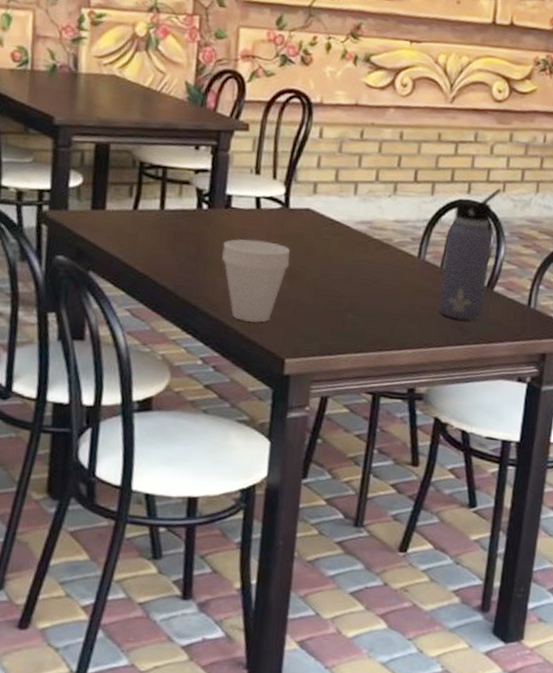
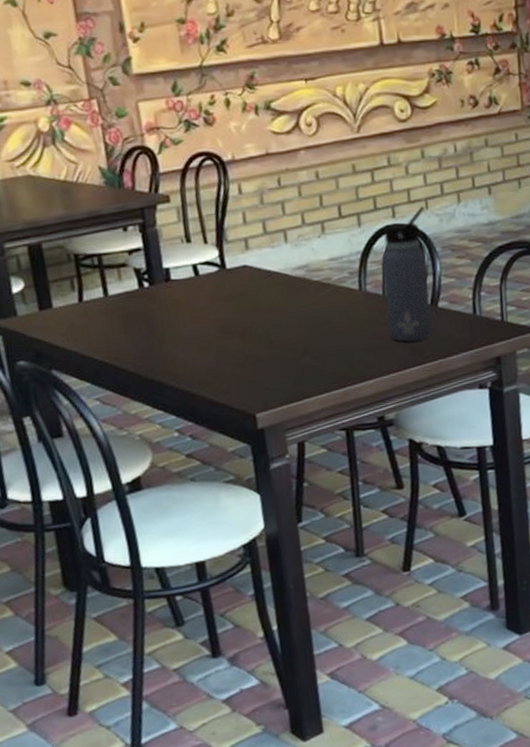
cup: present [222,239,291,323] -> none [172,305,240,387]

